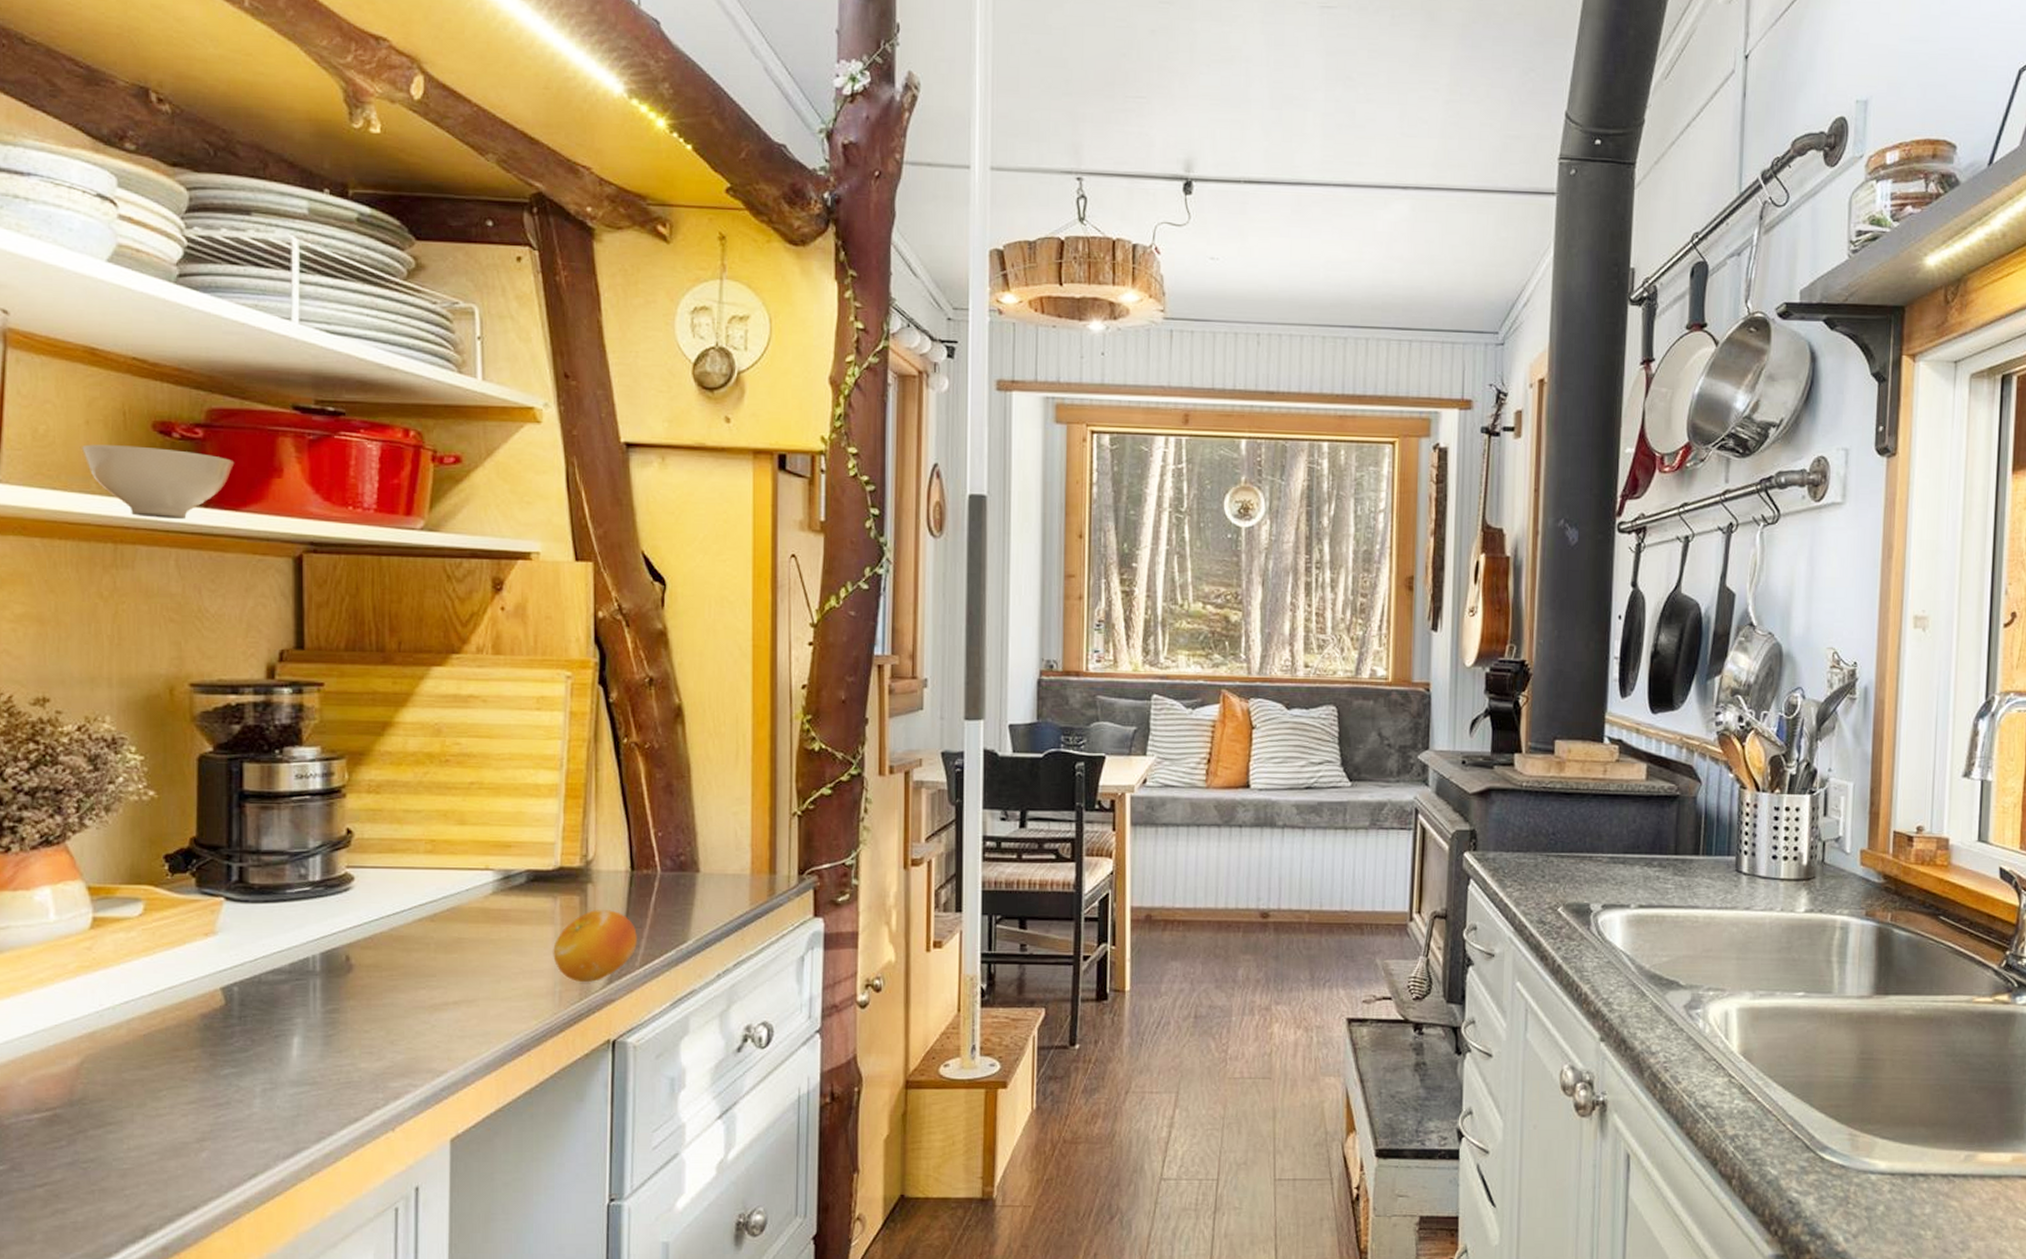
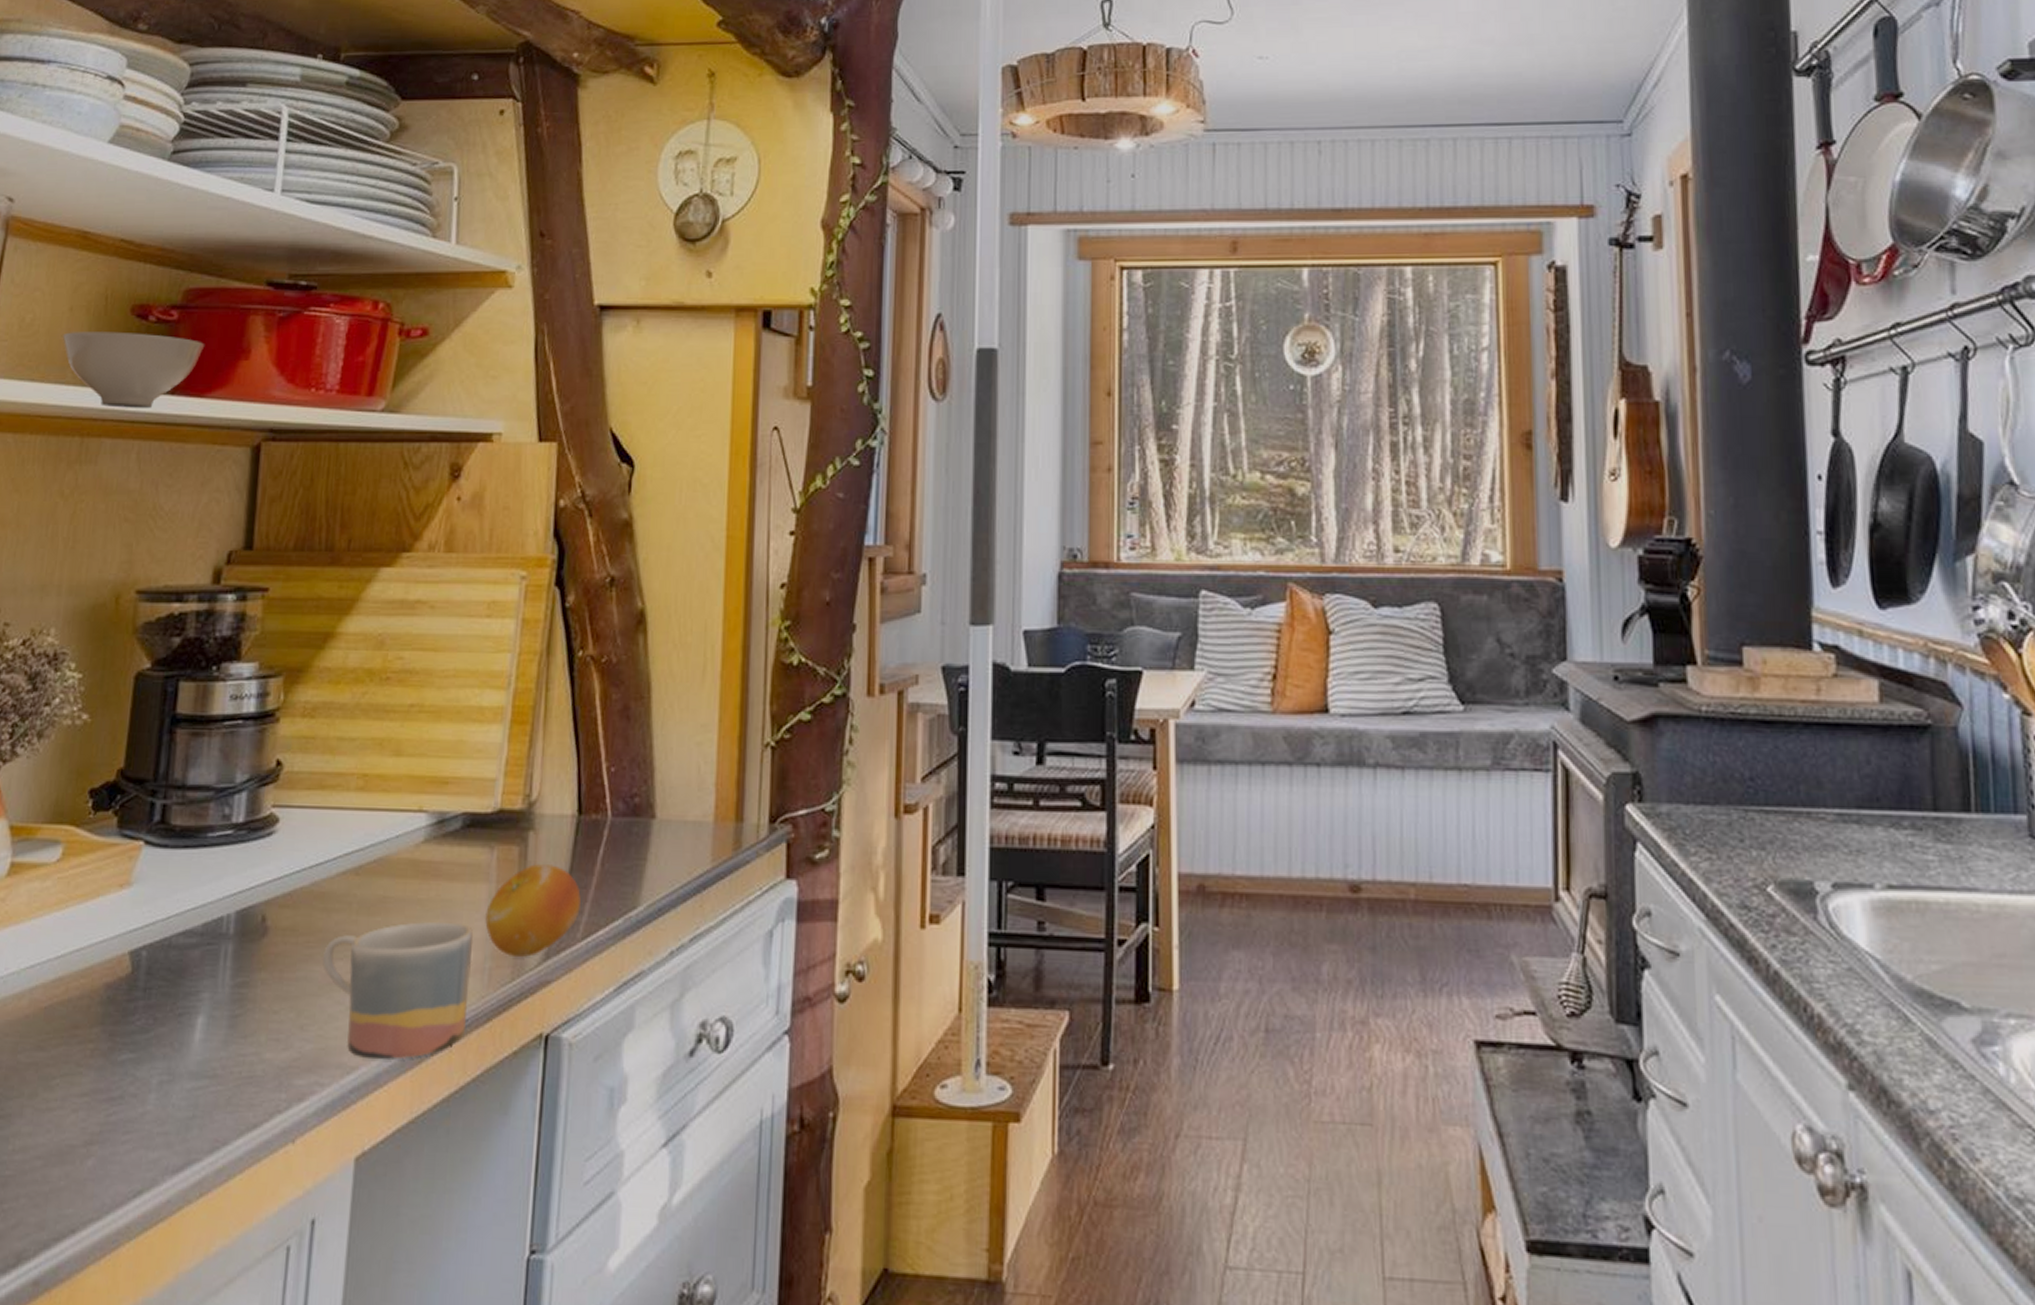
mug: none [407,956,544,1064] -> present [322,921,473,1060]

